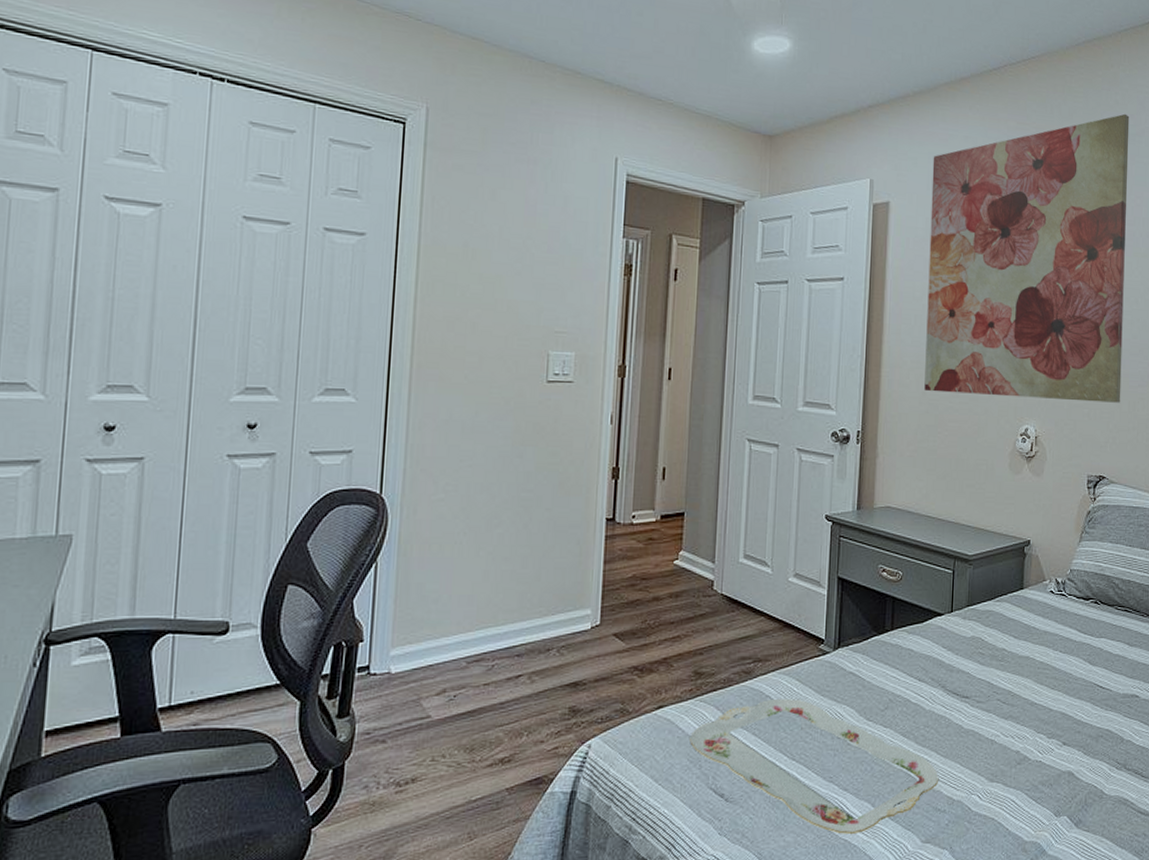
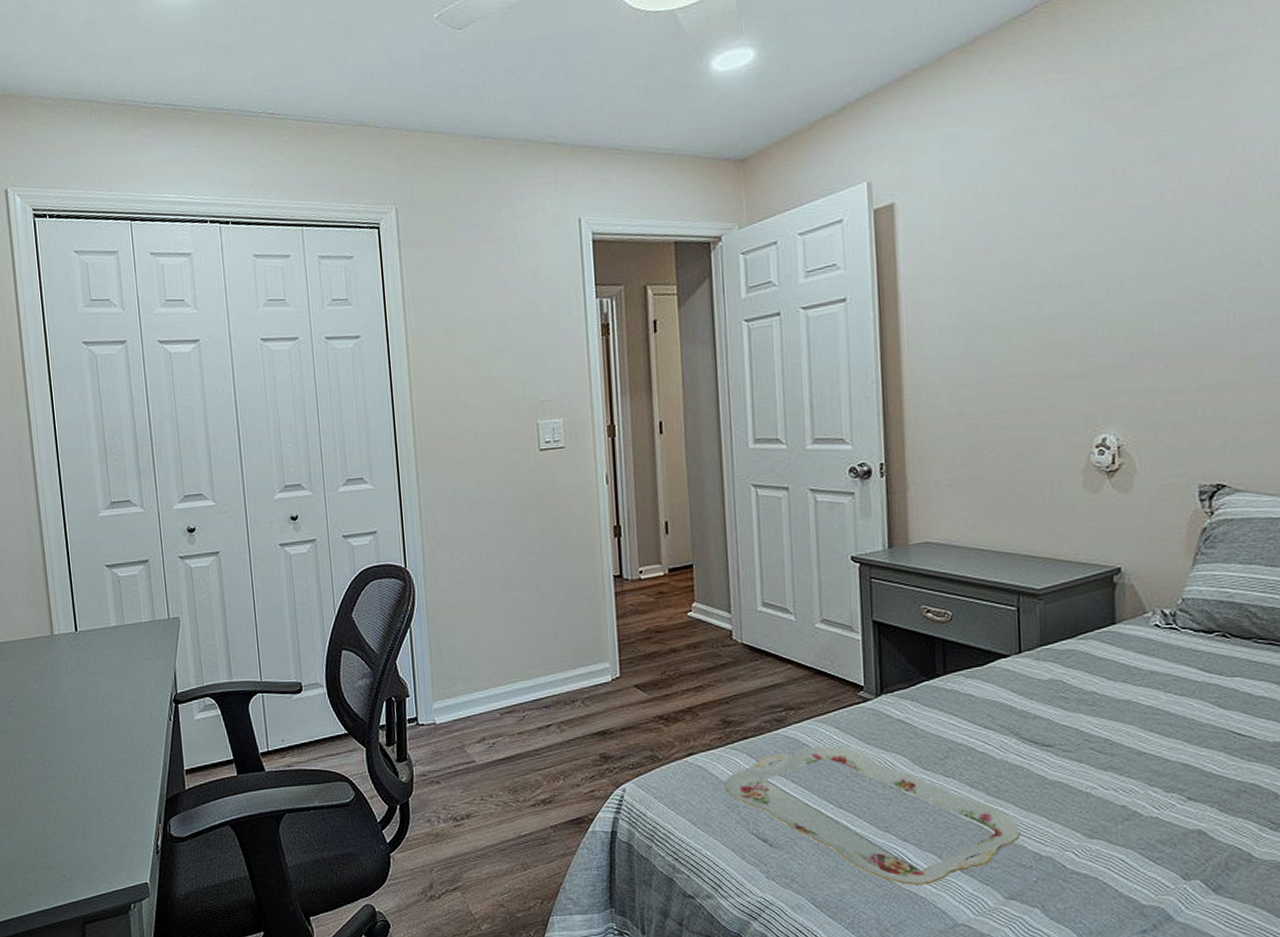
wall art: present [924,113,1130,403] -> none [945,24,1243,411]

